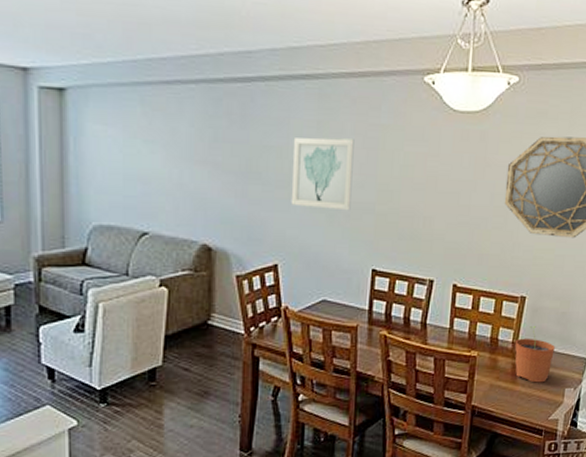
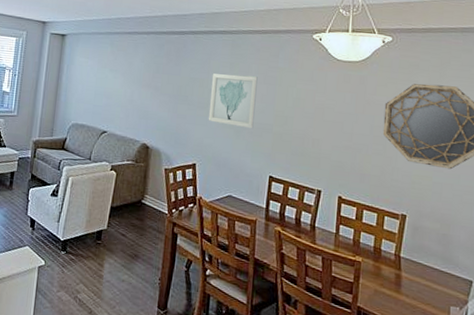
plant pot: present [515,326,555,383] -> none [397,242,438,297]

